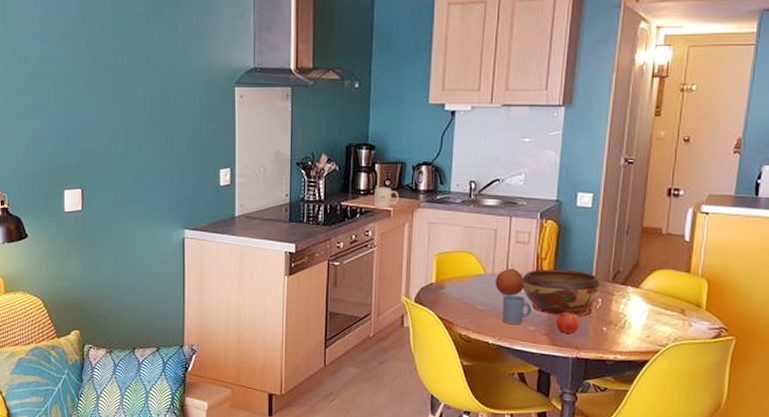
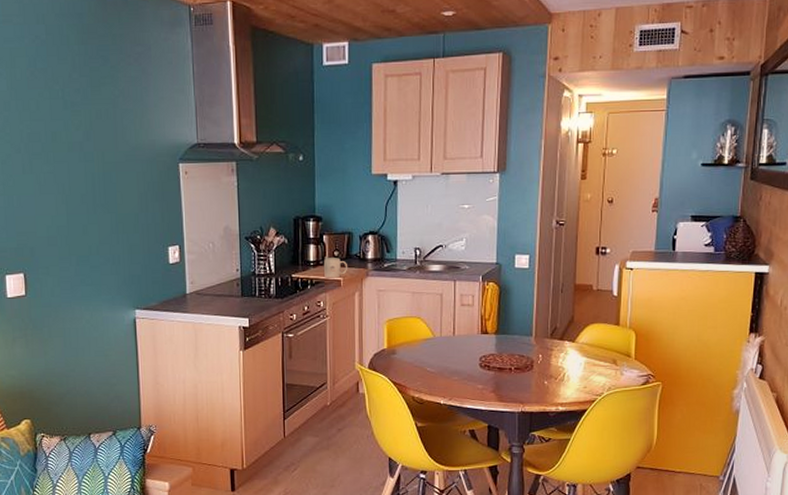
fruit: present [495,268,524,296] -> none [443,330,471,357]
mug: present [502,295,532,325] -> none [451,356,478,385]
decorative bowl: present [522,269,601,315] -> none [468,328,541,372]
fruit: present [556,311,580,334] -> none [502,368,523,389]

